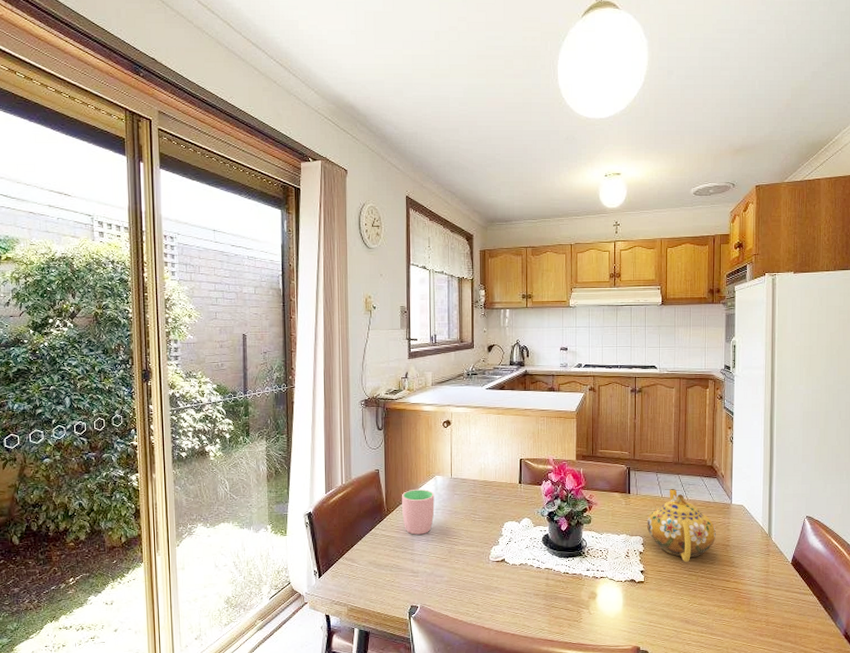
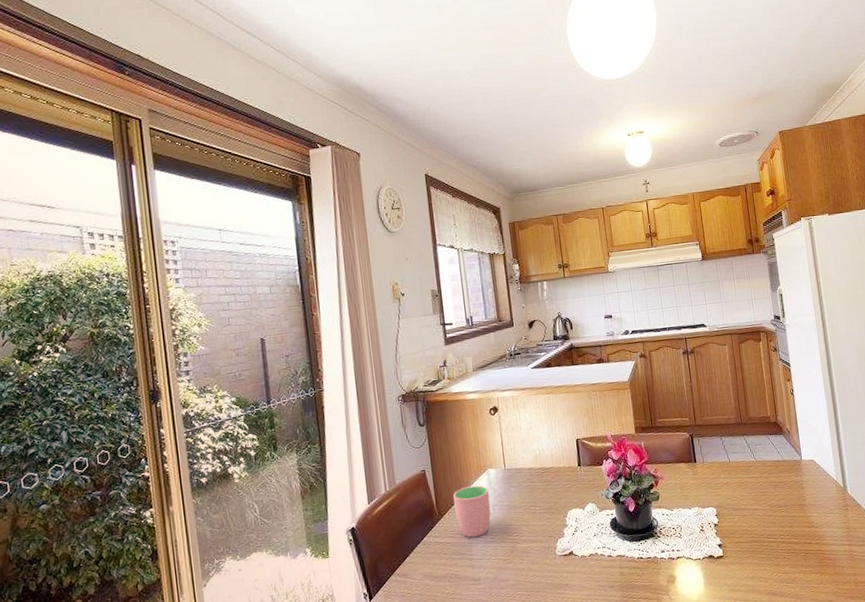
teapot: present [646,488,716,562] -> none [717,450,791,529]

